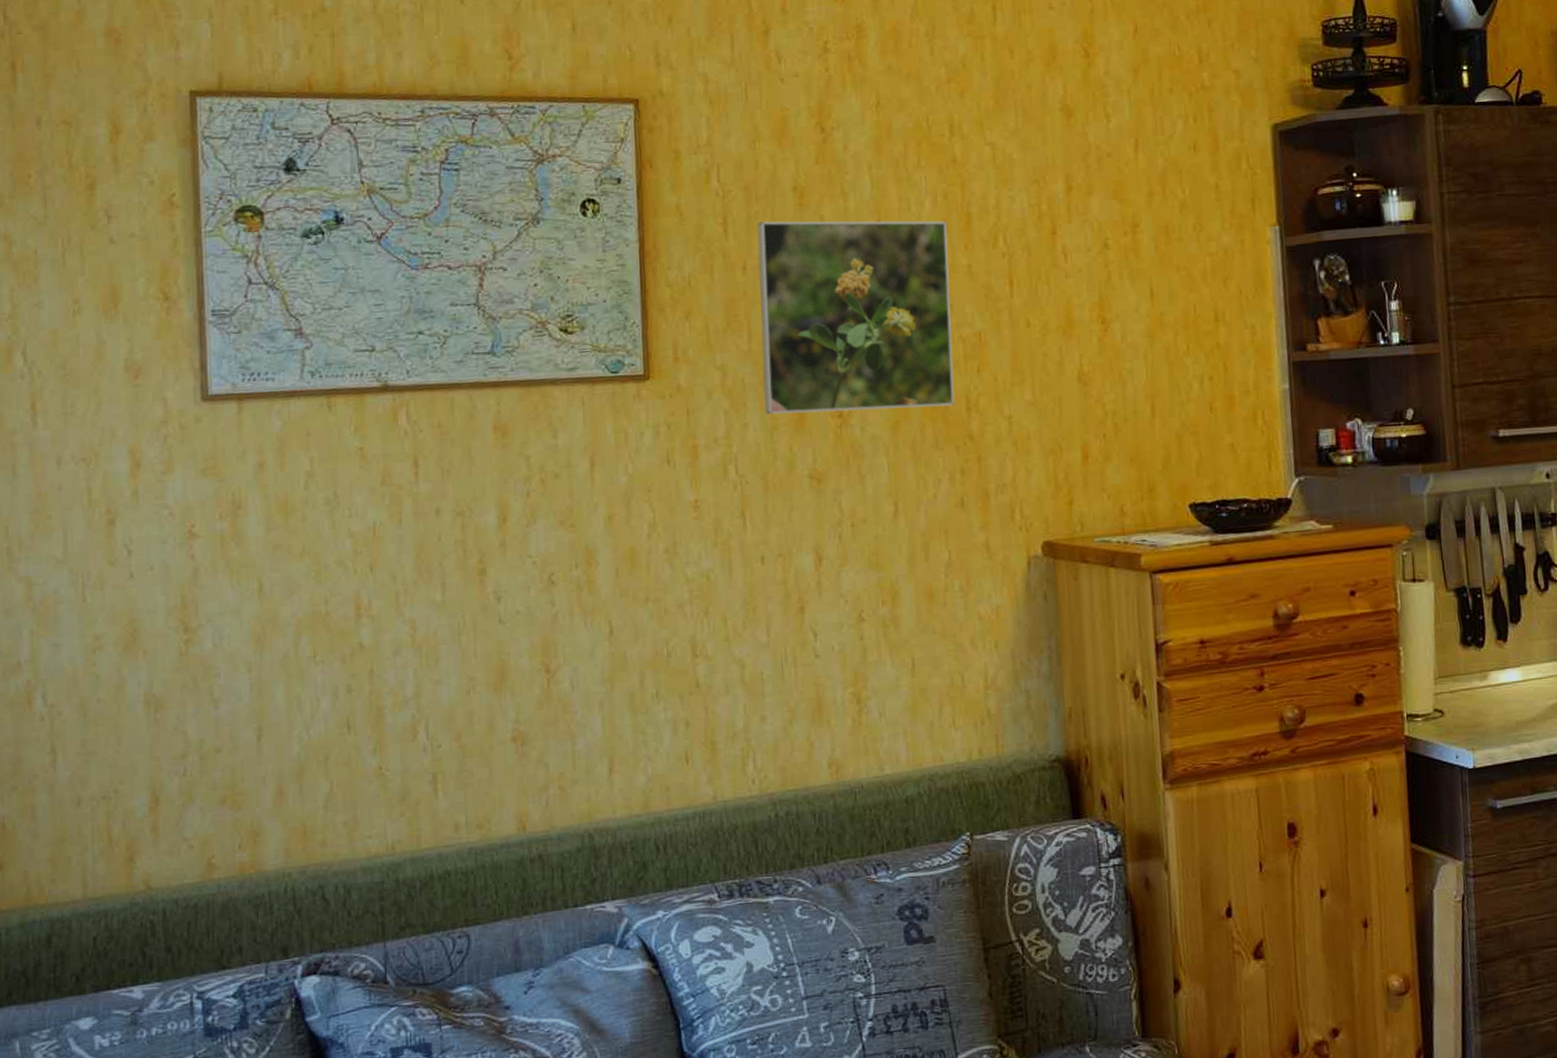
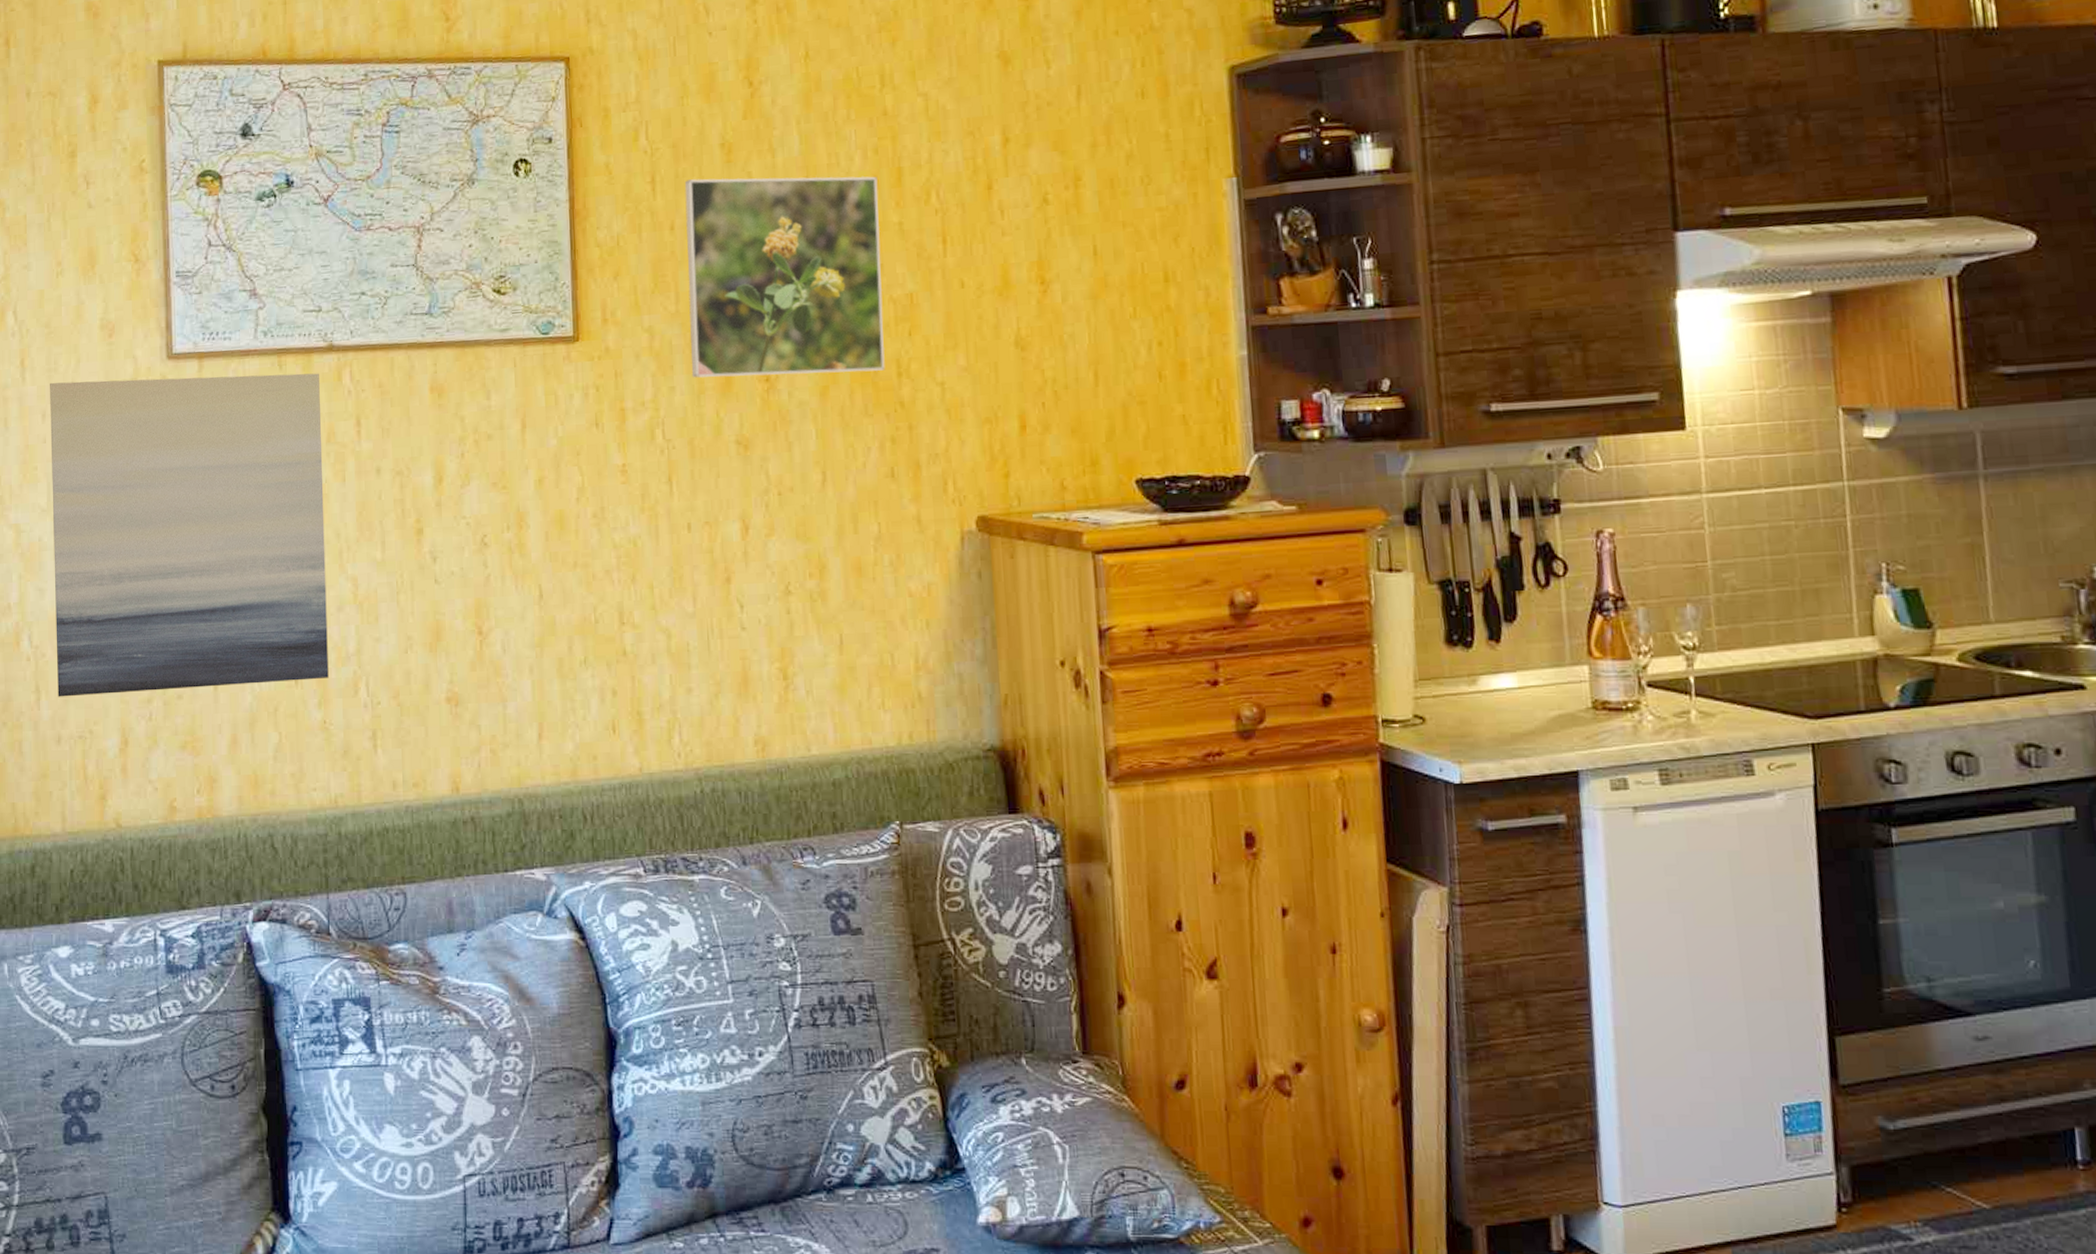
wall art: none [66,414,385,757] -> present [50,373,329,697]

